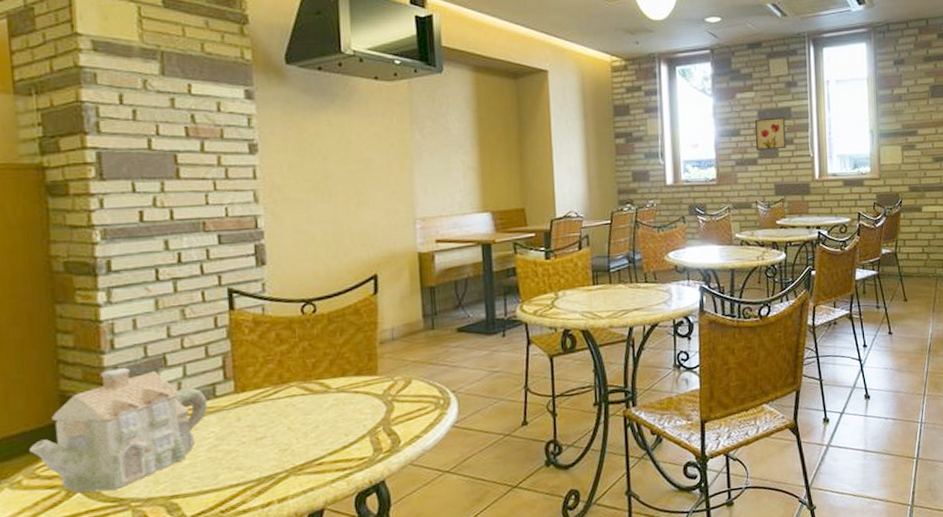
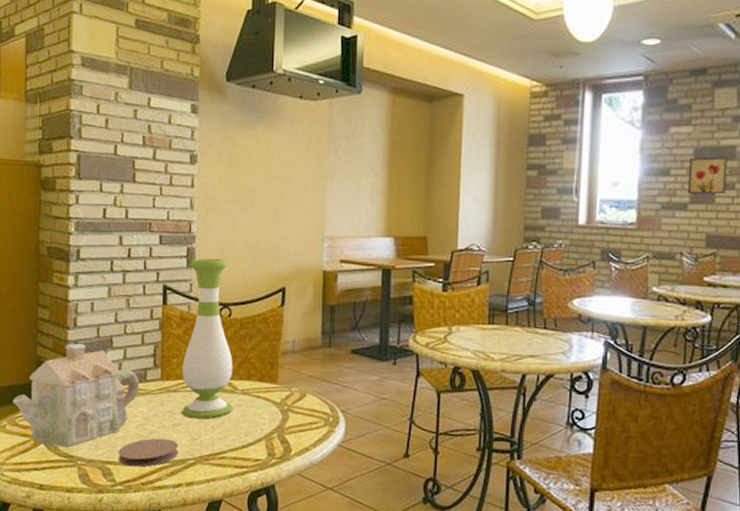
coaster: none [186,455,266,496] -> present [118,438,179,467]
vase: none [260,252,328,429] -> present [181,258,233,420]

